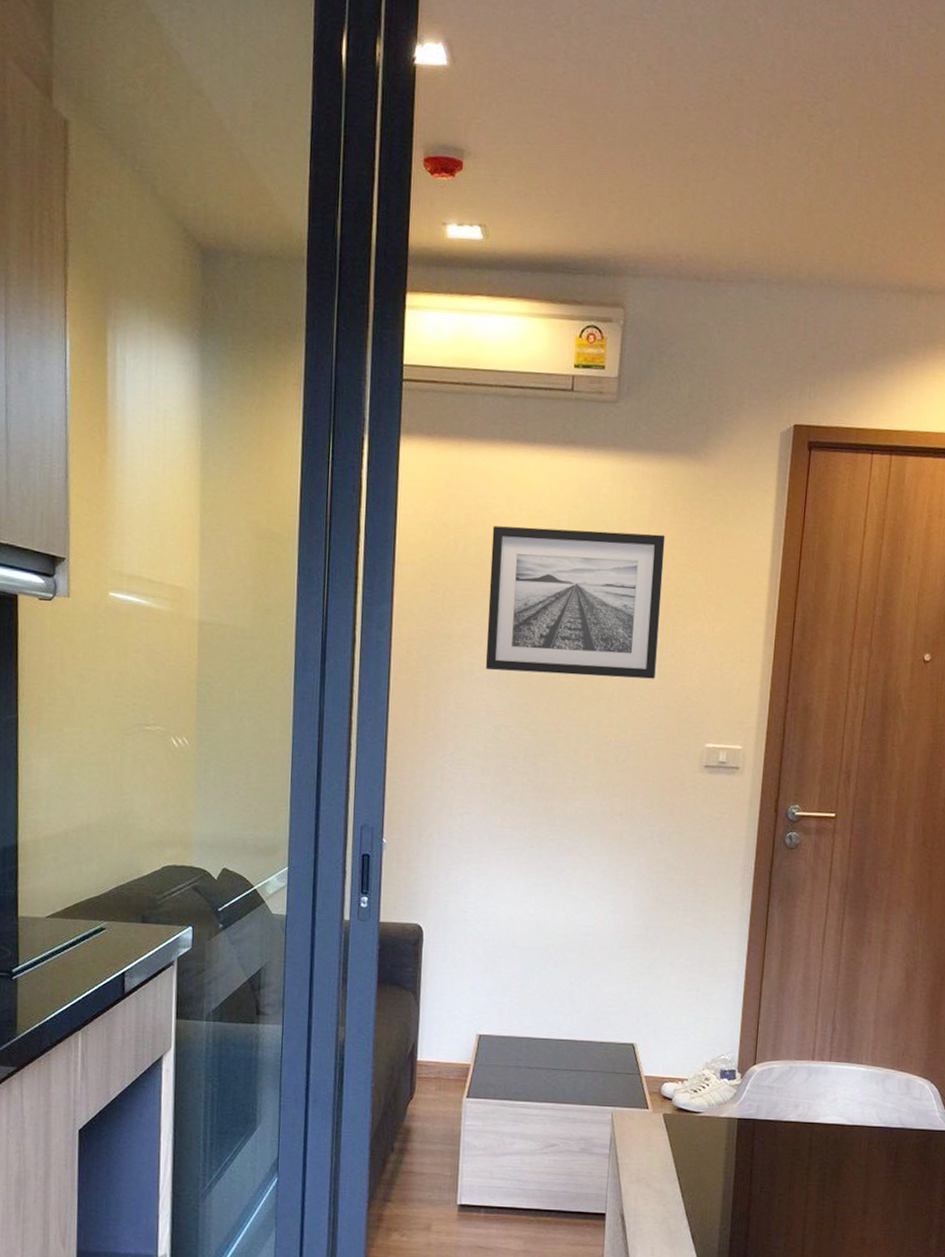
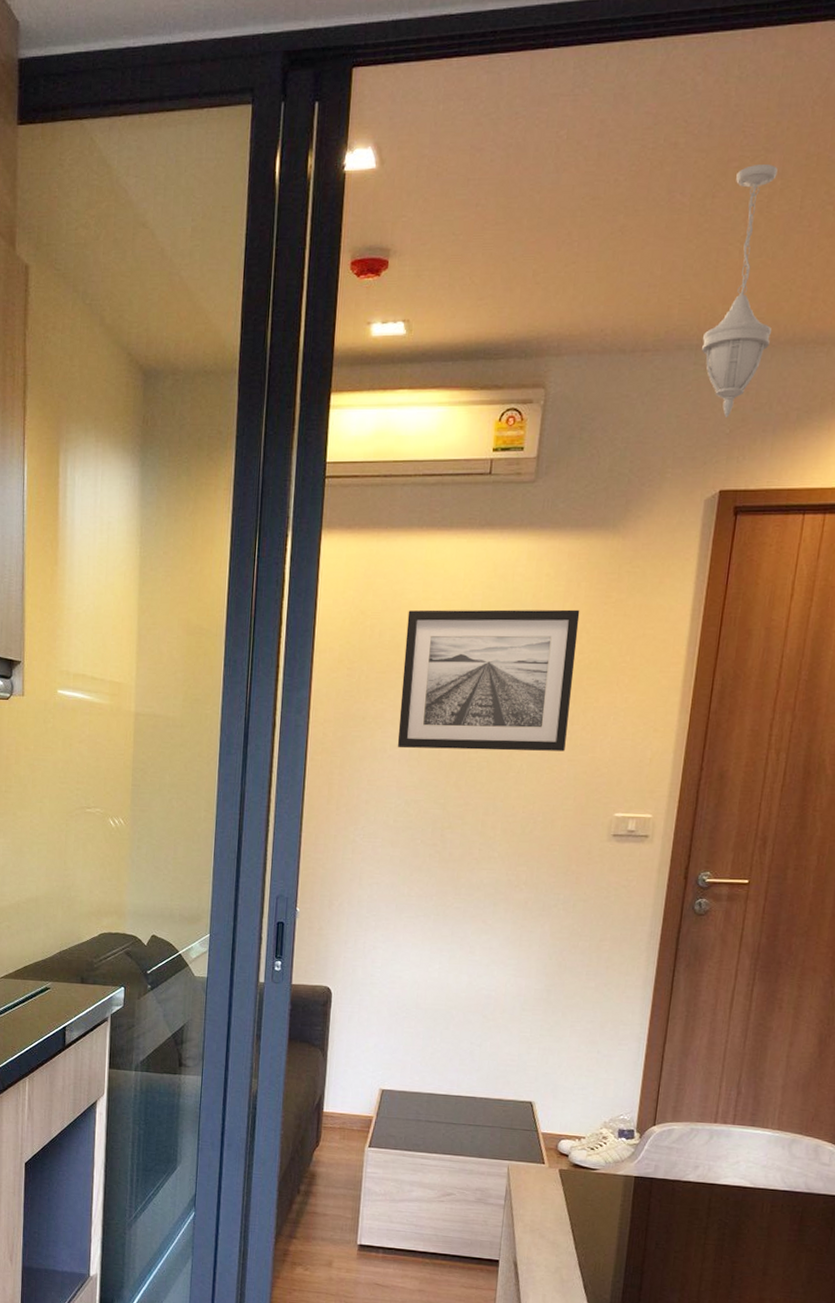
pendant light: none [773,110,836,353] -> present [702,164,778,417]

